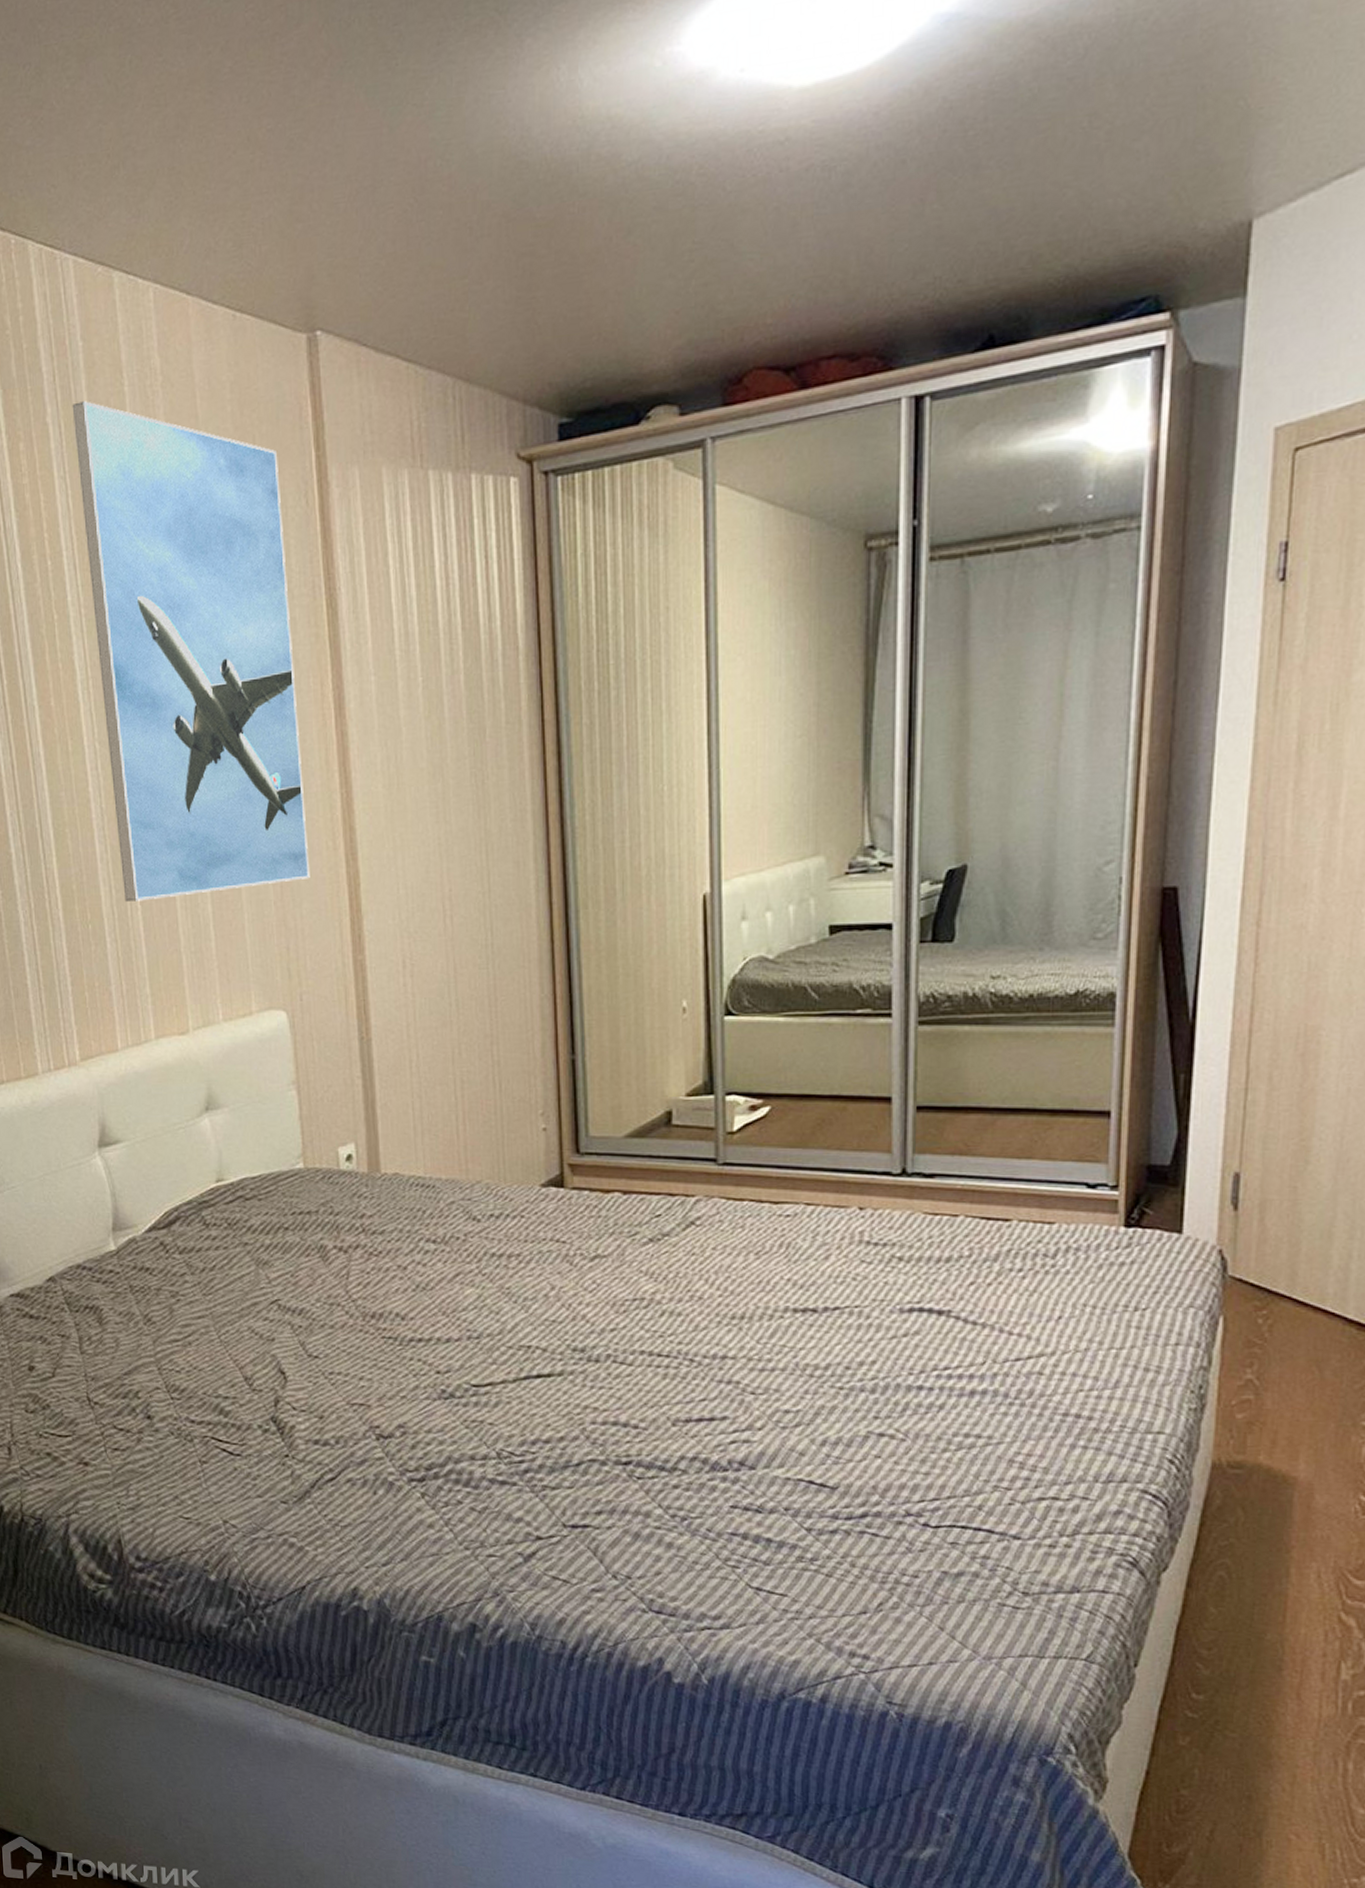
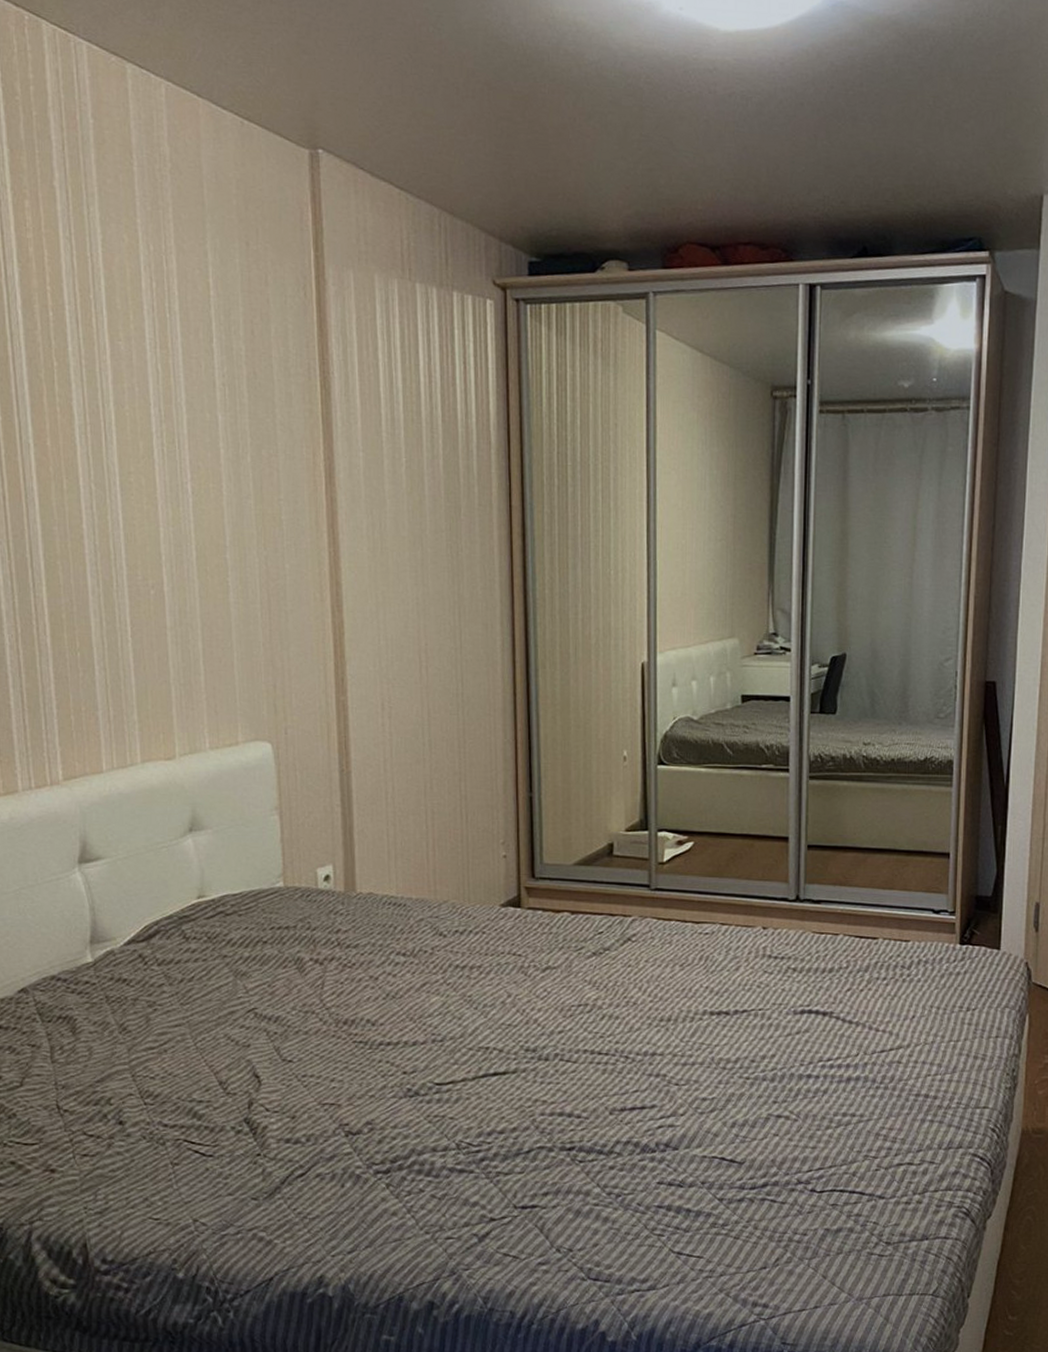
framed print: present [72,401,310,902] -> none [80,173,298,634]

